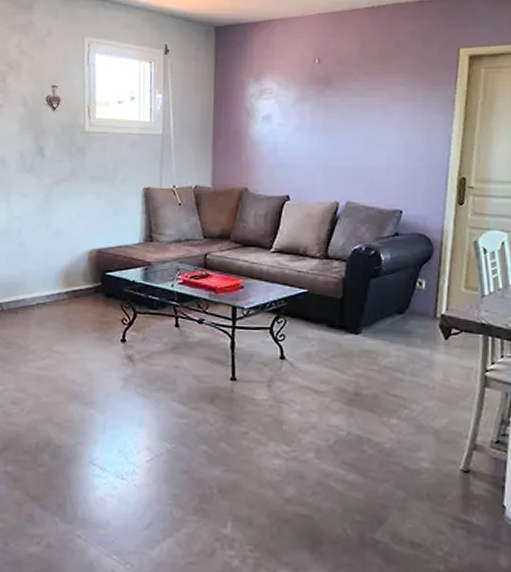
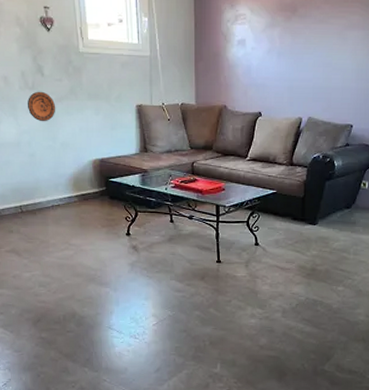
decorative plate: none [23,173,54,207] -> present [28,91,56,122]

